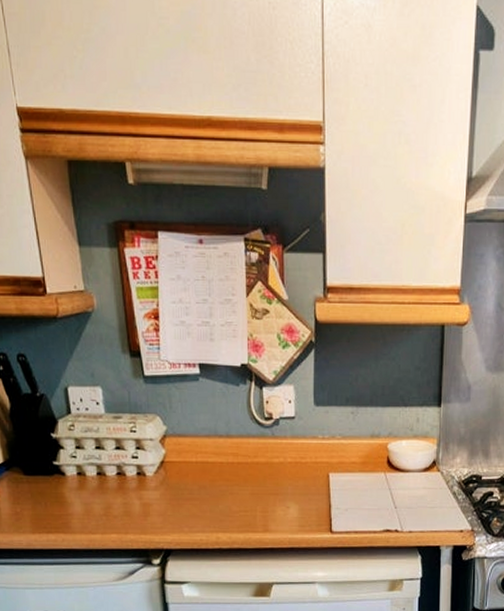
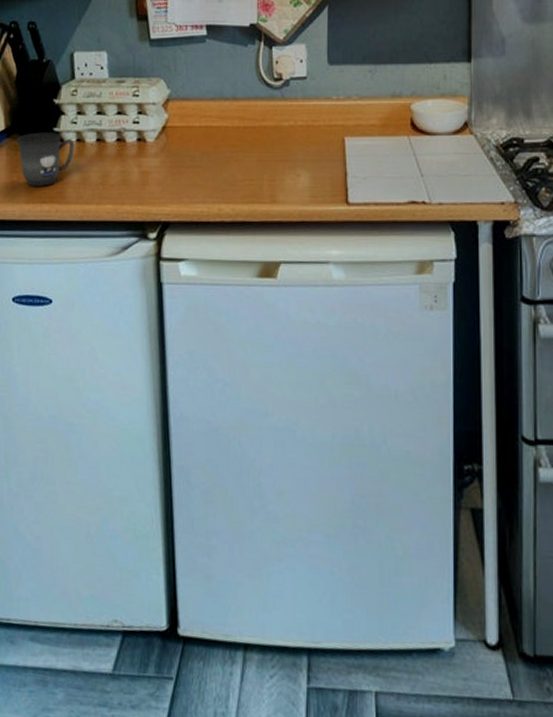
mug: none [16,466,76,517] -> present [16,132,75,186]

